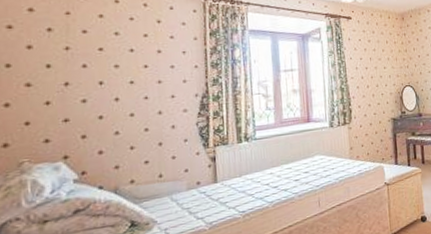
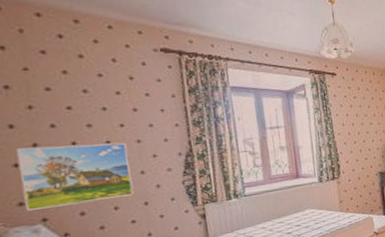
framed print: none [49,83,150,148] -> present [16,142,134,211]

